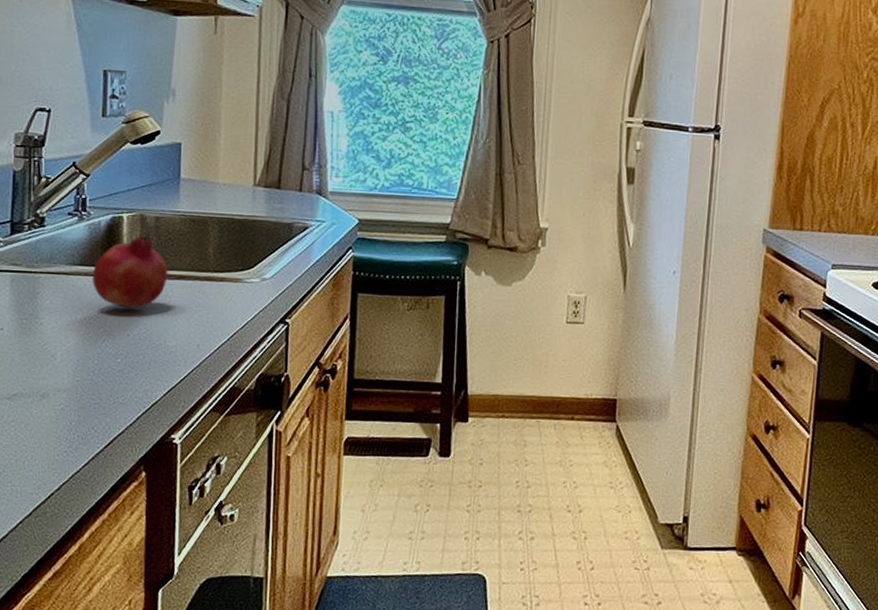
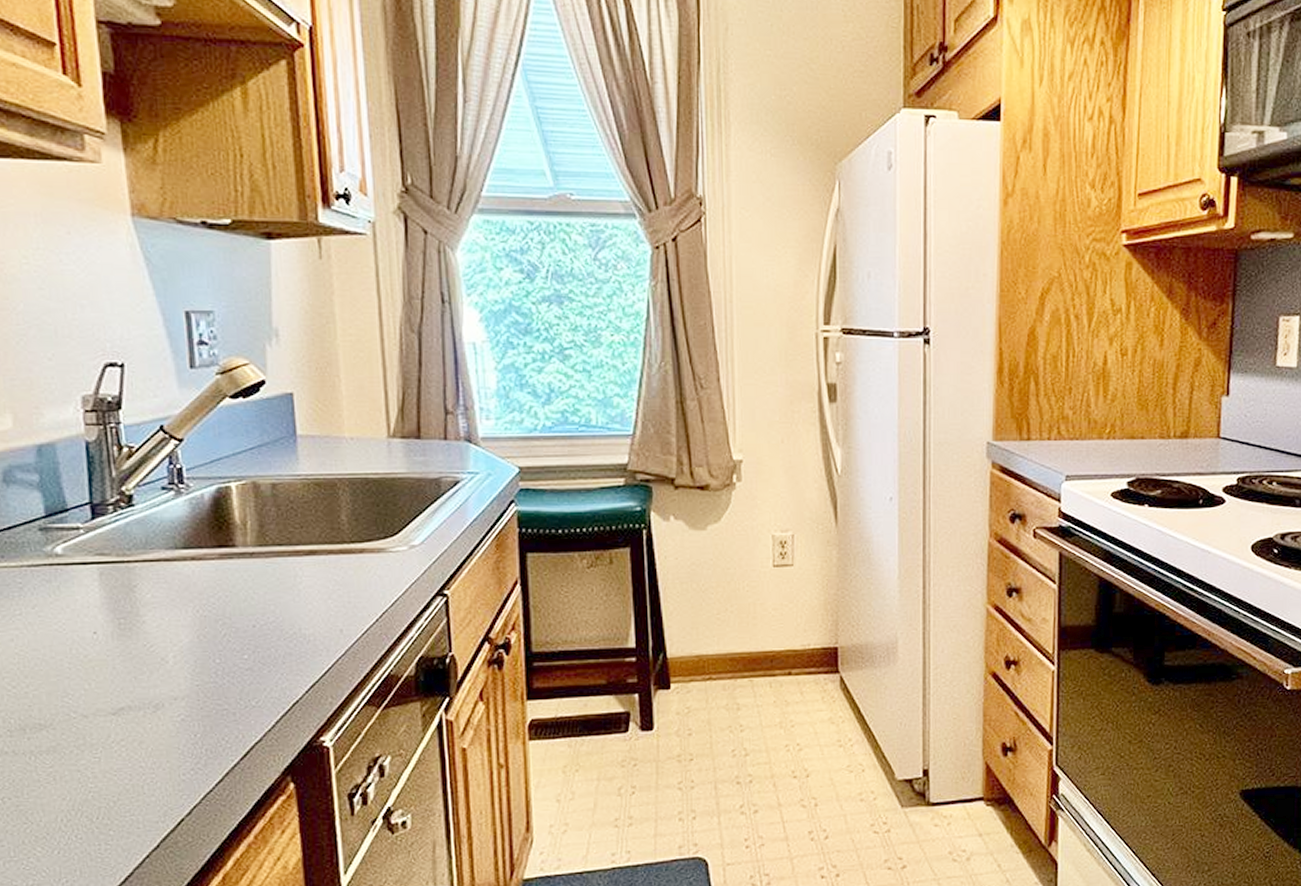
fruit: present [92,235,168,308] -> none [200,506,295,594]

